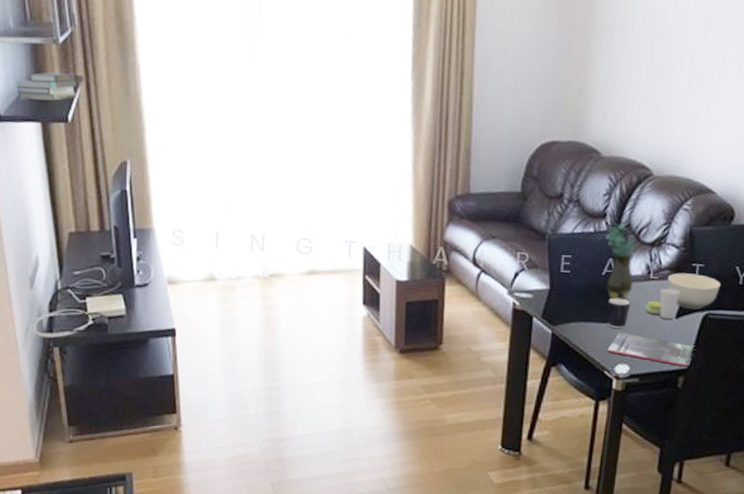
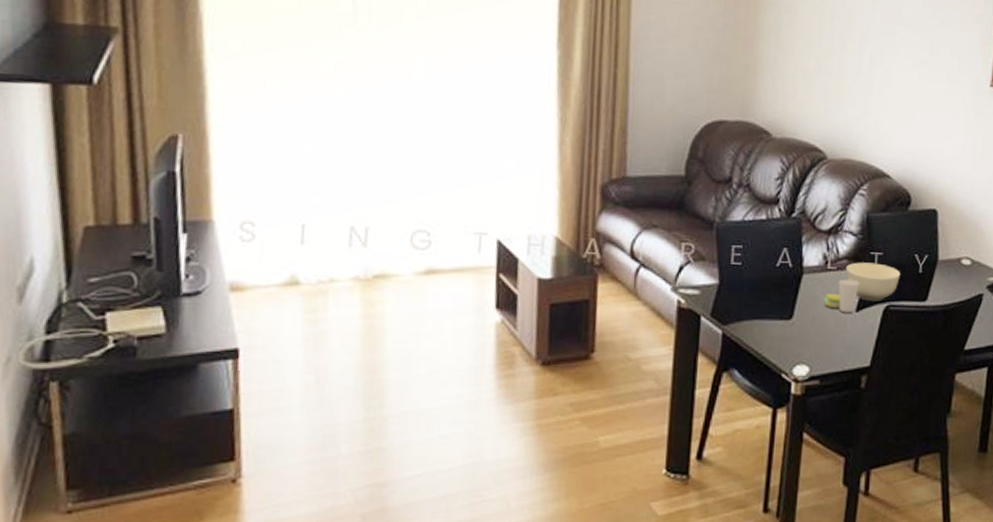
books: present [16,73,76,101] -> none [15,20,108,57]
vase: present [605,221,636,301] -> none [779,207,812,294]
mug: present [606,297,631,329] -> none [782,291,809,326]
magazine: present [607,332,696,368] -> none [784,329,878,365]

